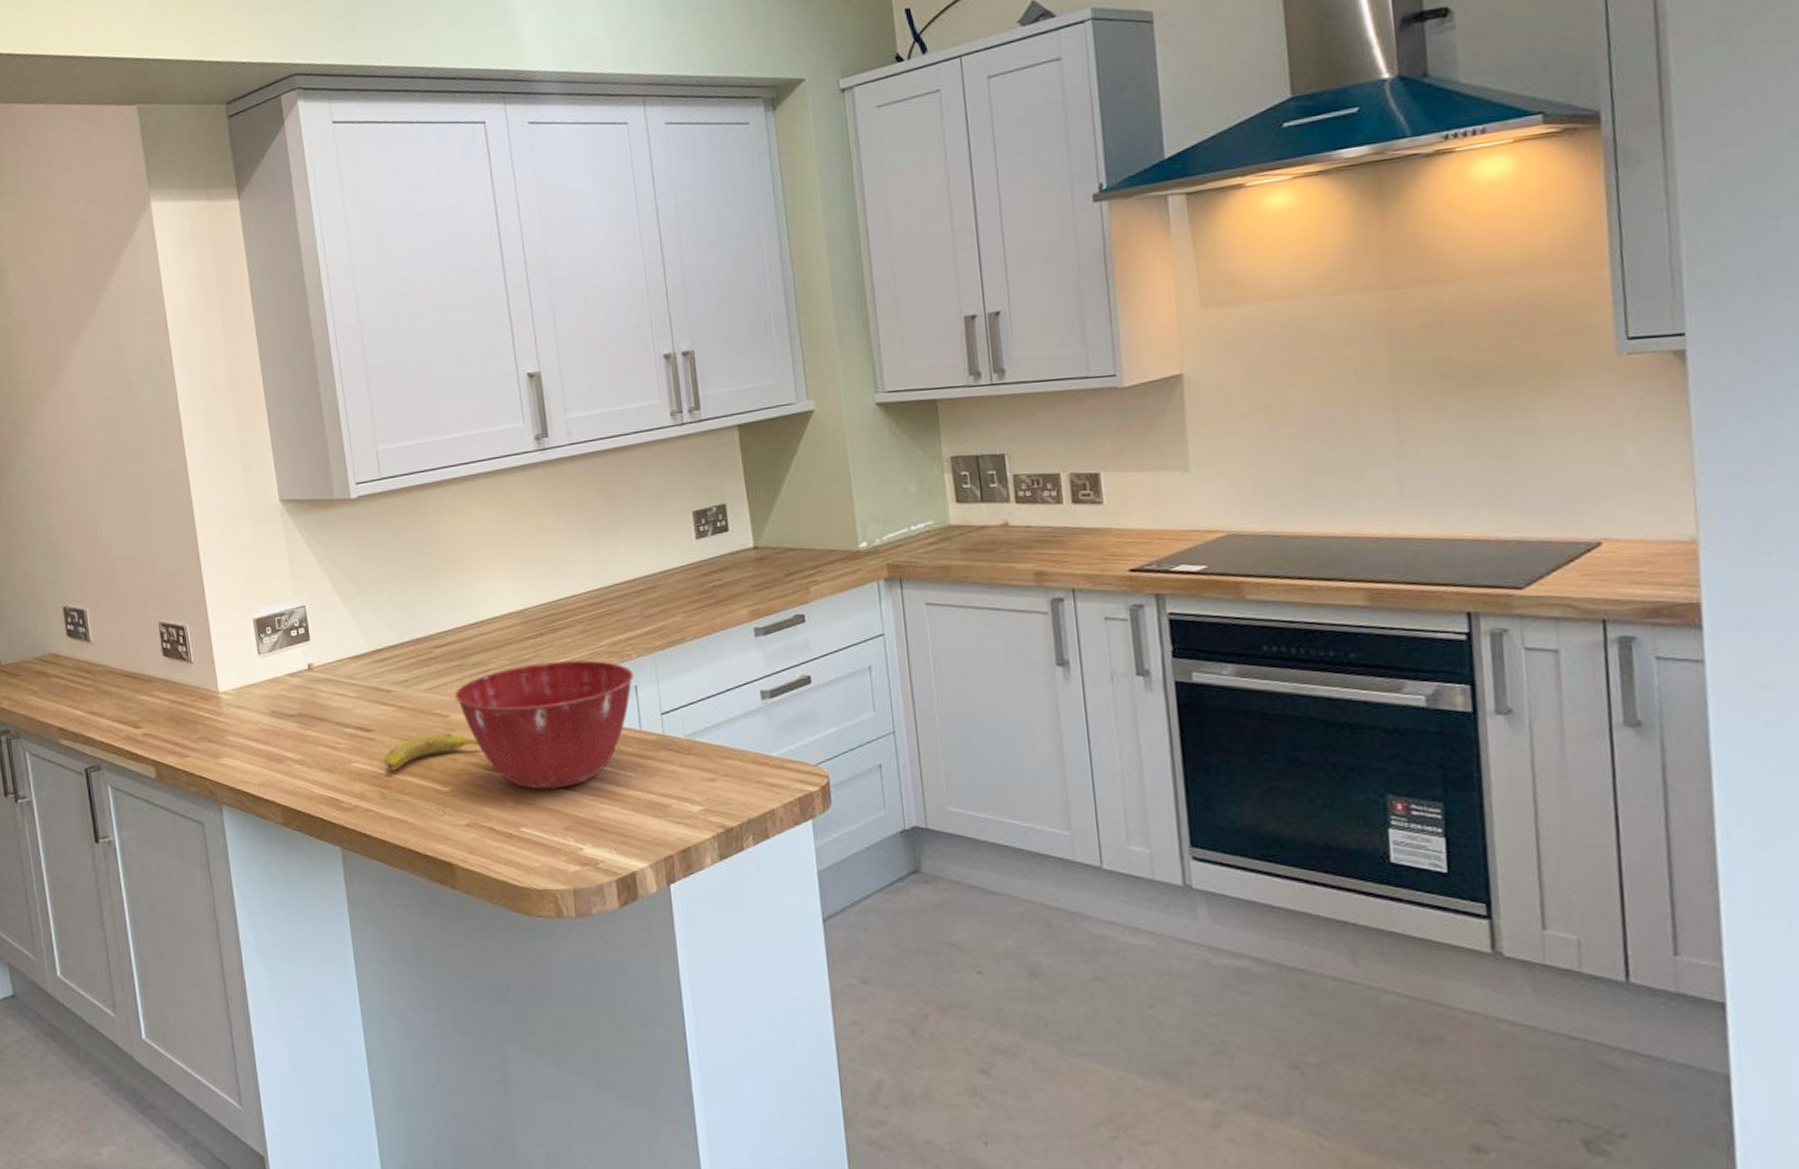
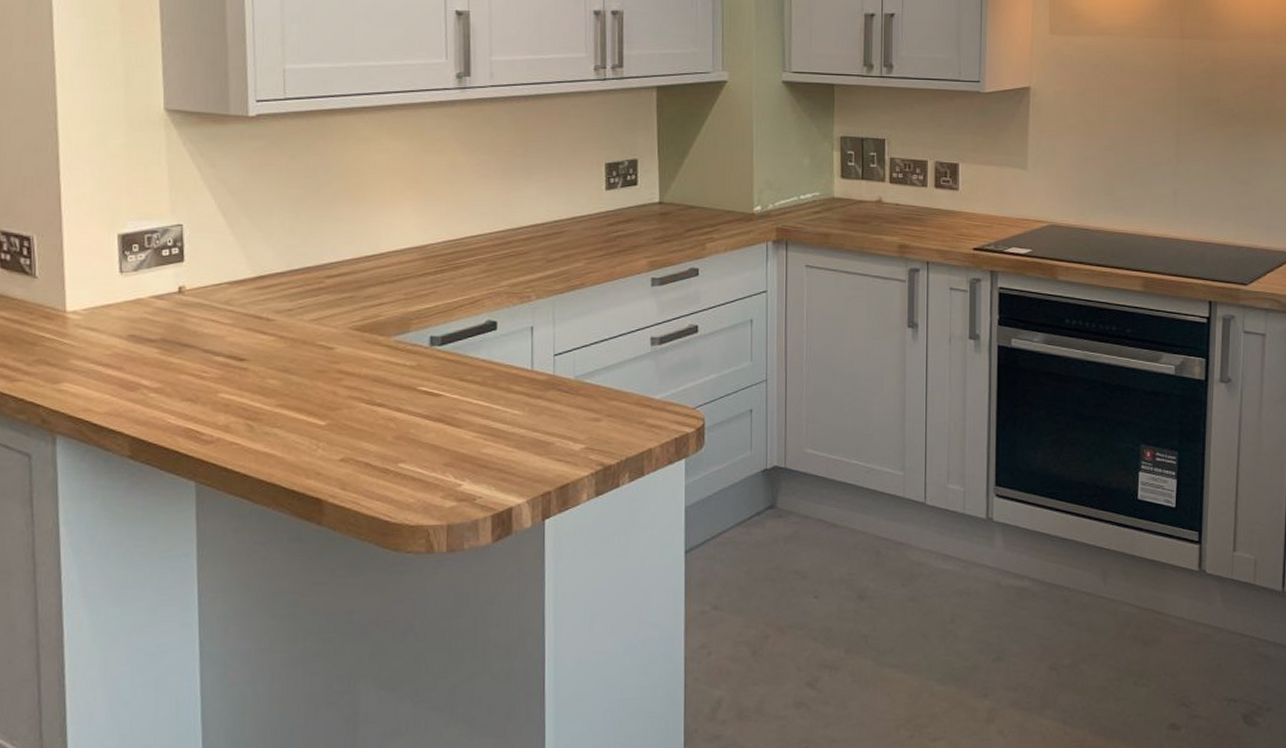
fruit: present [384,732,478,770] -> none [256,365,363,402]
mixing bowl: present [454,660,634,790] -> none [342,299,531,426]

